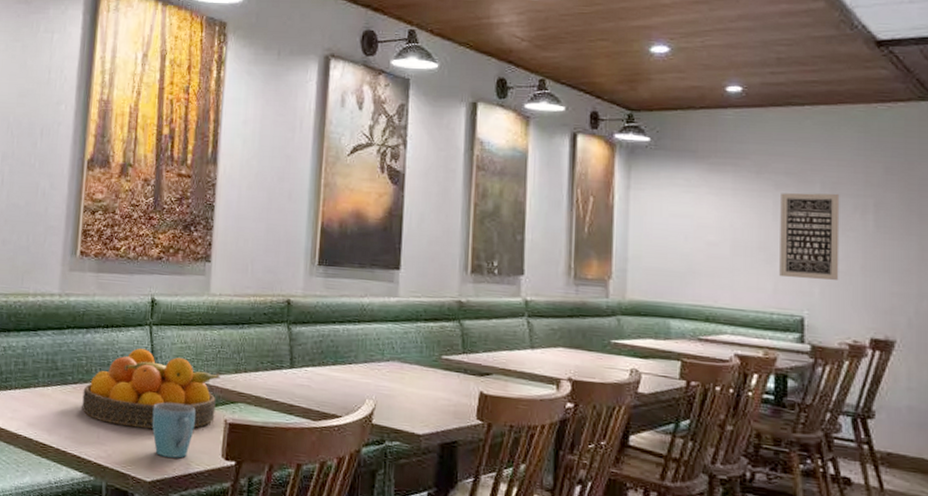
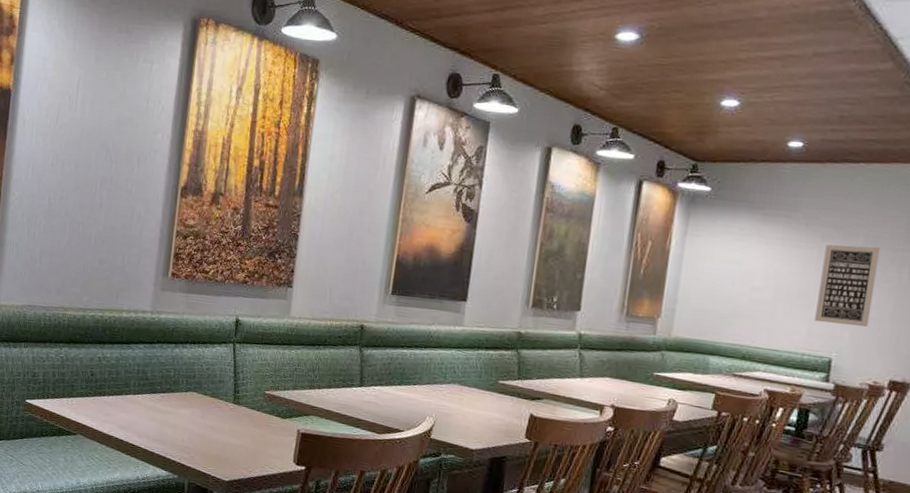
fruit bowl: present [82,348,220,430] -> none [168,363,296,436]
mug: present [152,402,196,458] -> none [231,412,272,462]

